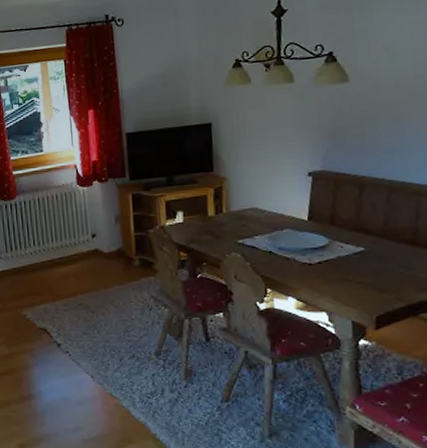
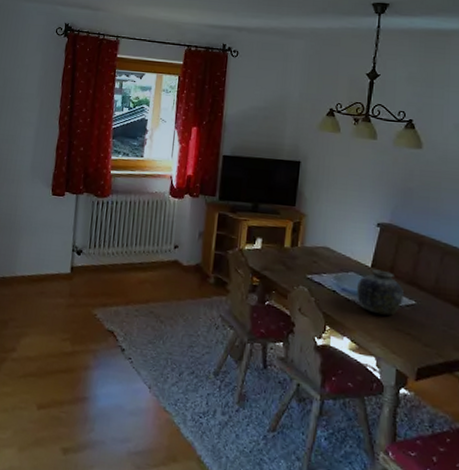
vase: none [295,221,350,268] -> present [357,269,404,316]

